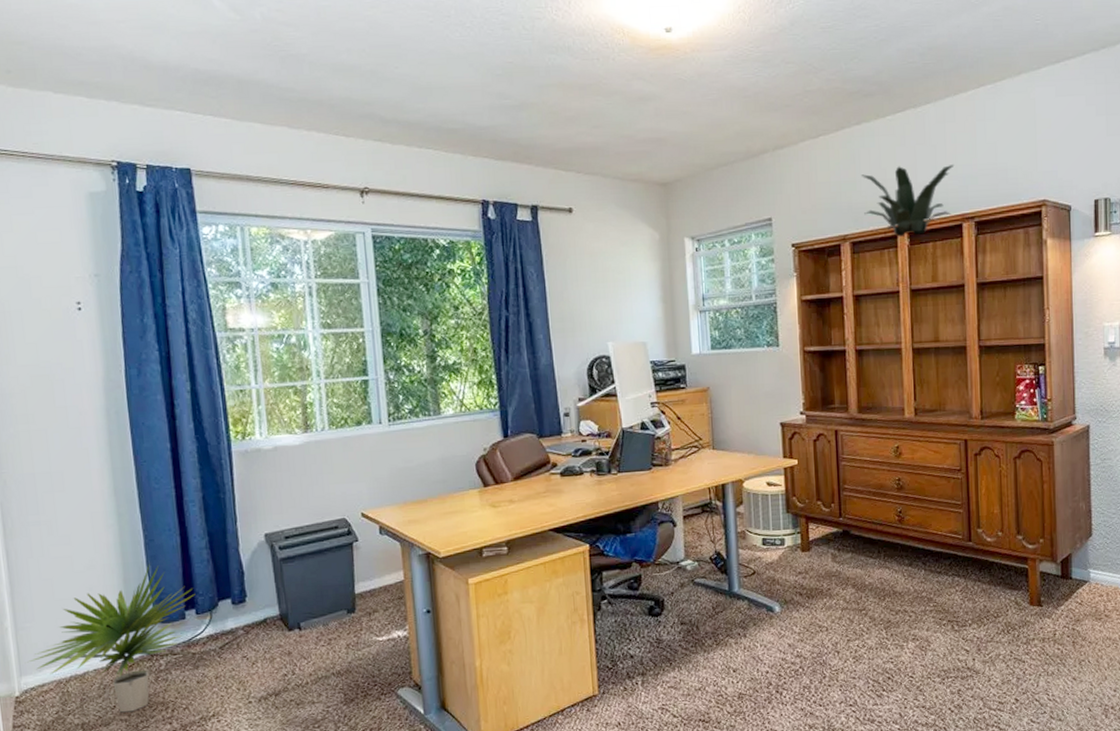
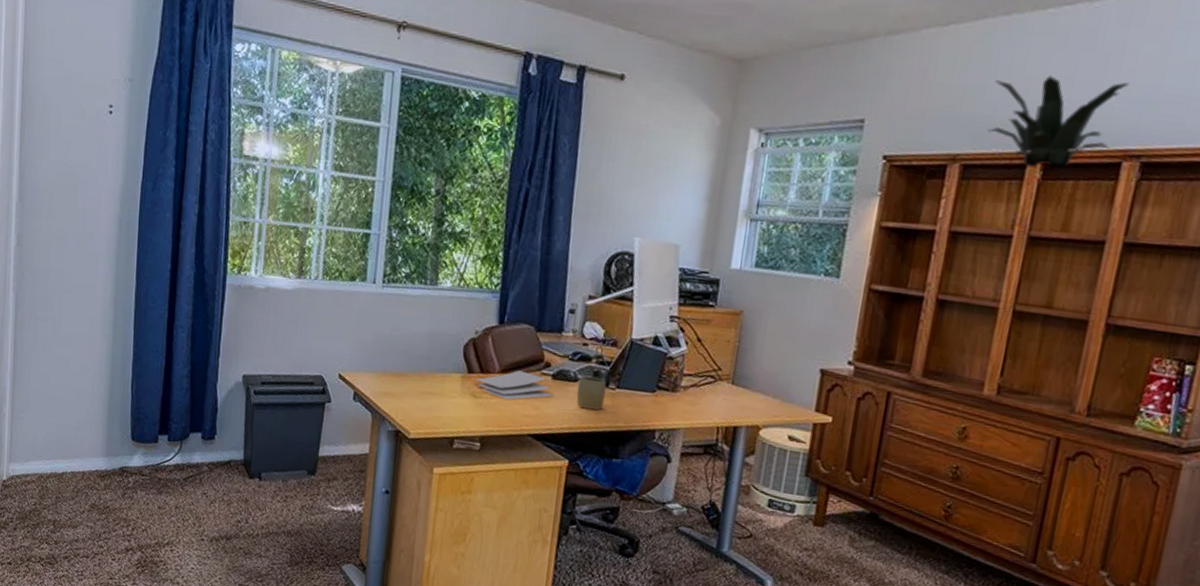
plant: present [27,564,196,713] -> none [17,381,170,521]
papers: none [490,475,565,503] -> present [474,370,554,400]
mug: none [584,466,610,497] -> present [576,375,607,411]

